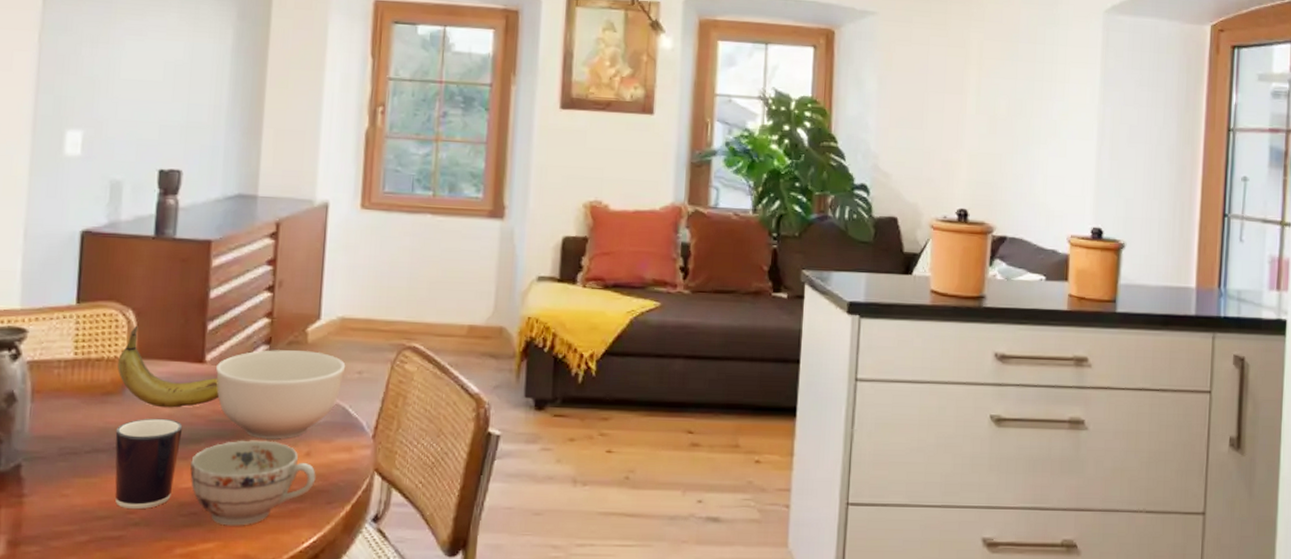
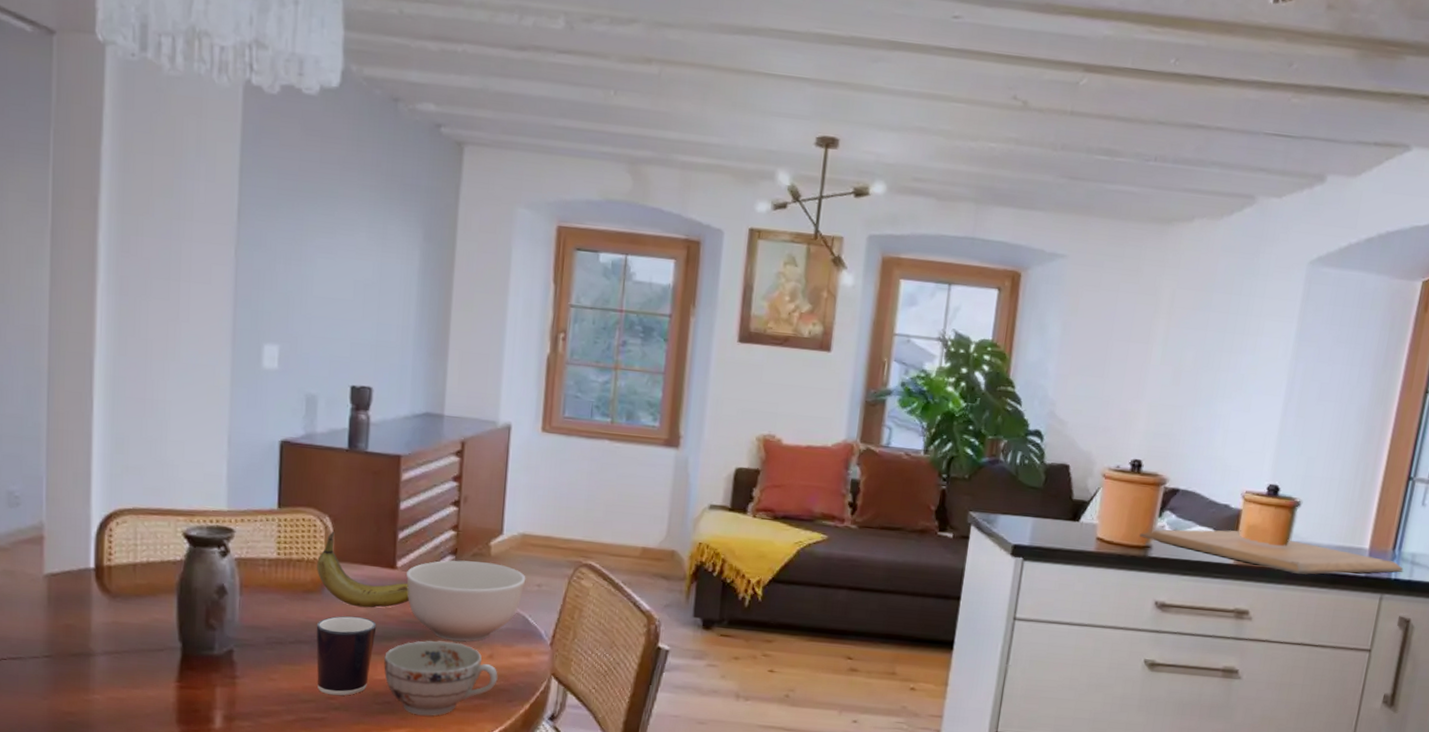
chopping board: none [972,275,1231,318] -> present [1139,529,1404,575]

